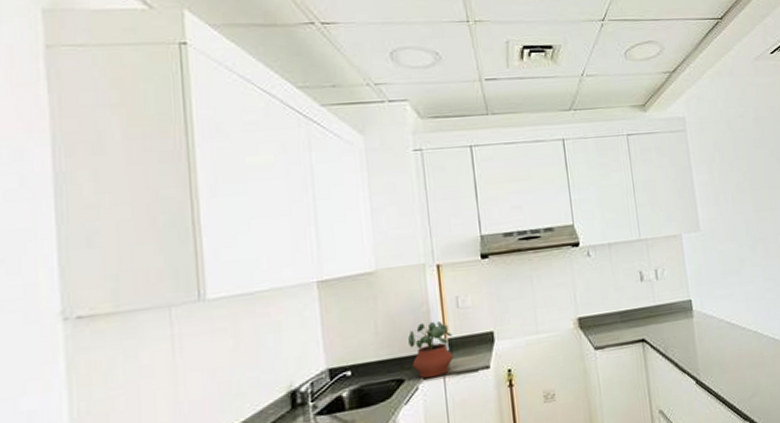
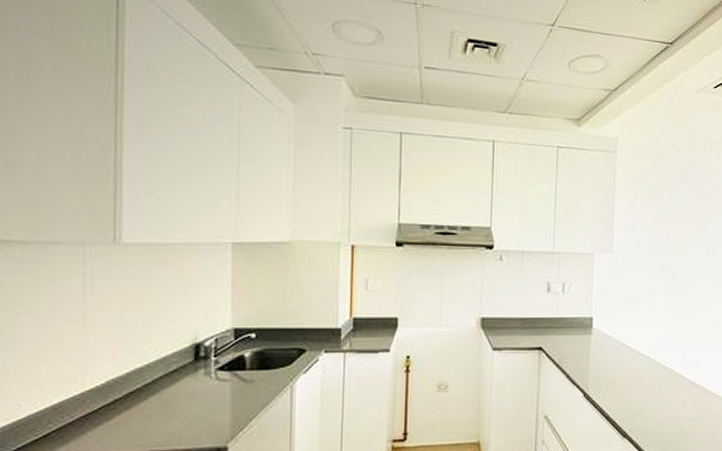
potted plant: present [408,321,453,379] -> none [315,298,358,352]

